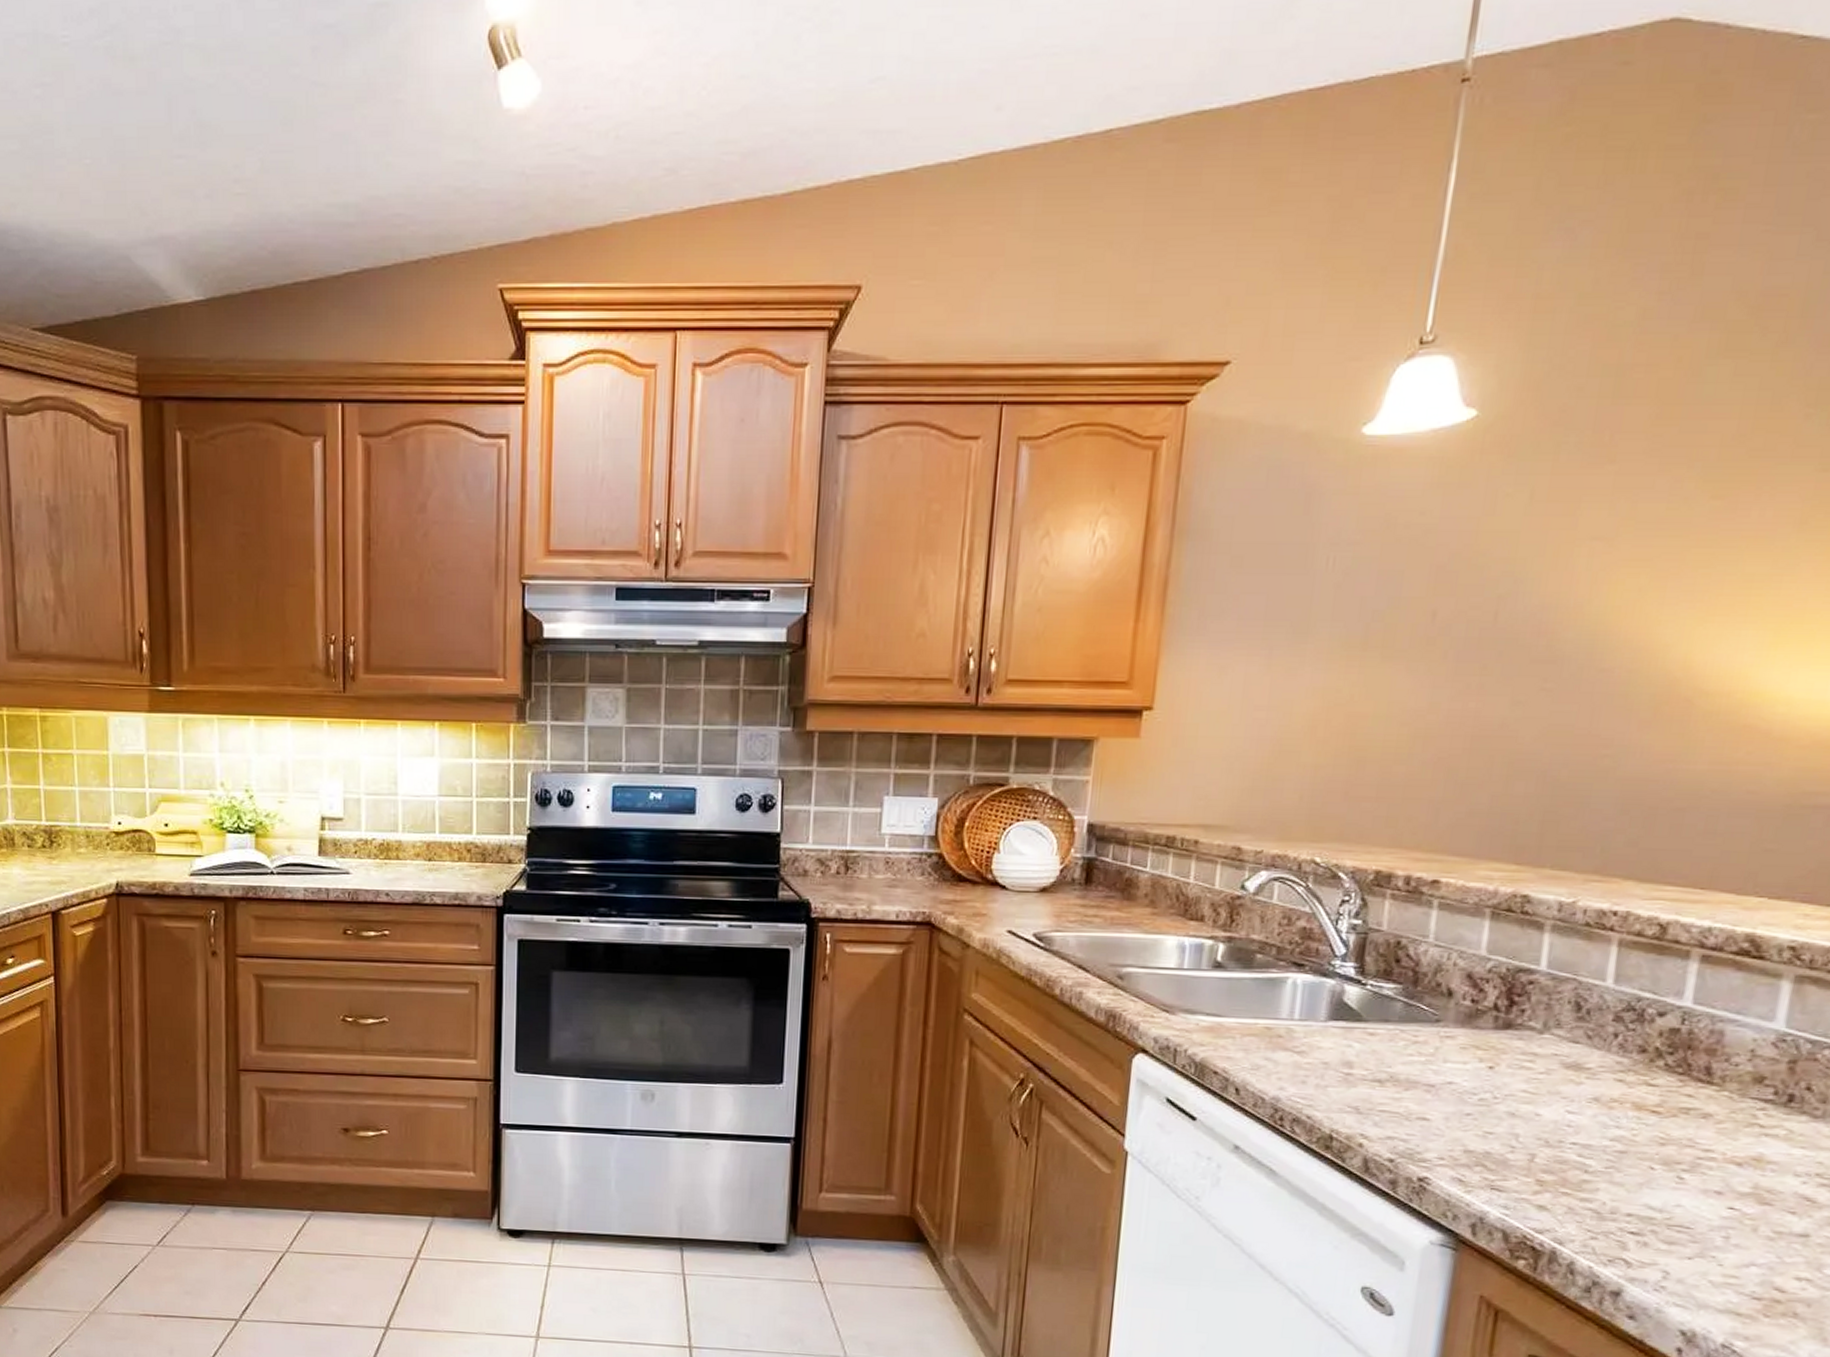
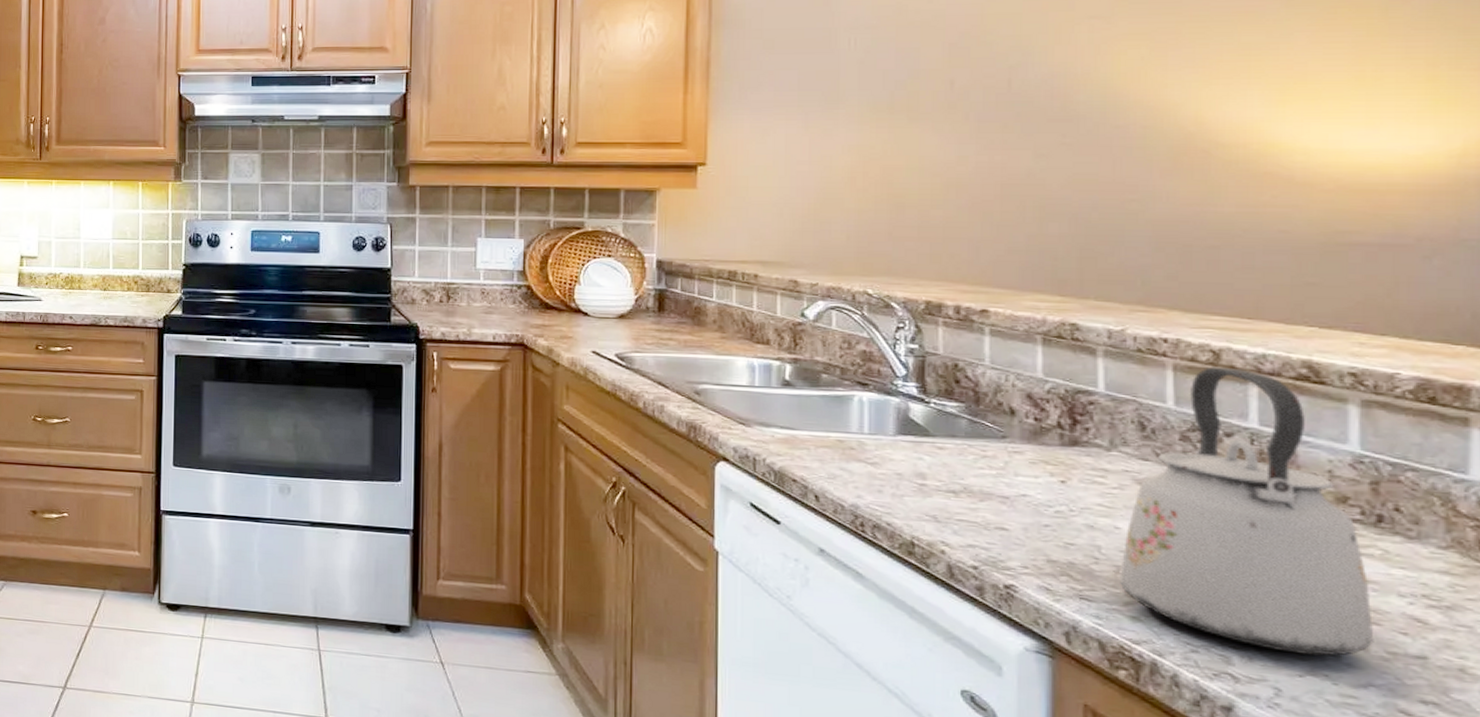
kettle: none [1531,941,1769,1238] -> present [1118,367,1374,656]

